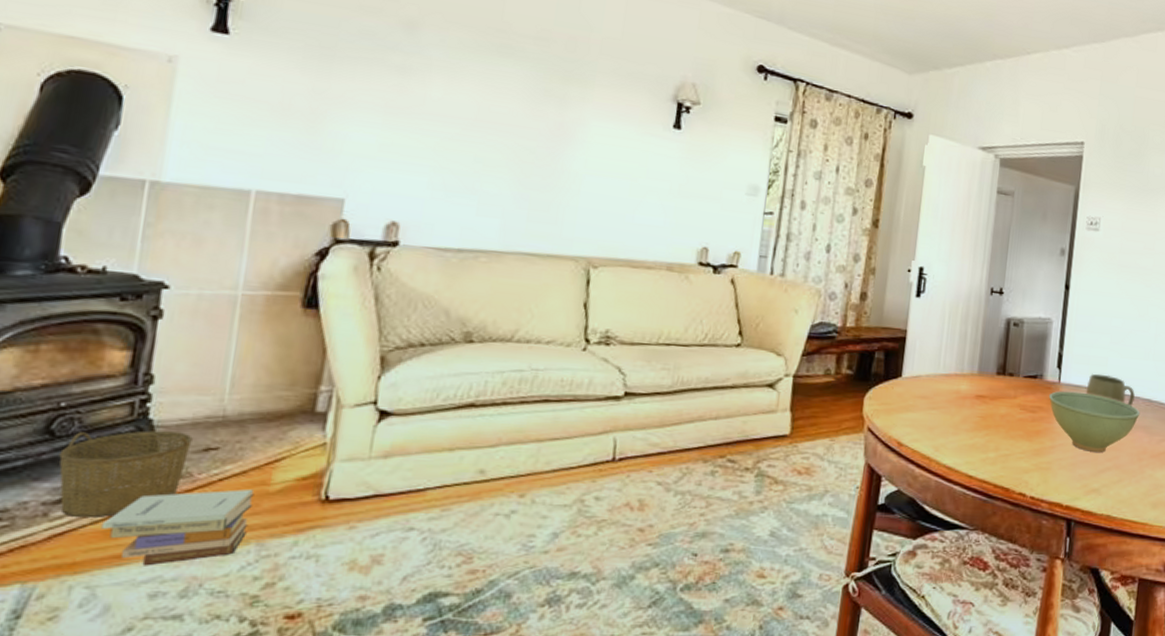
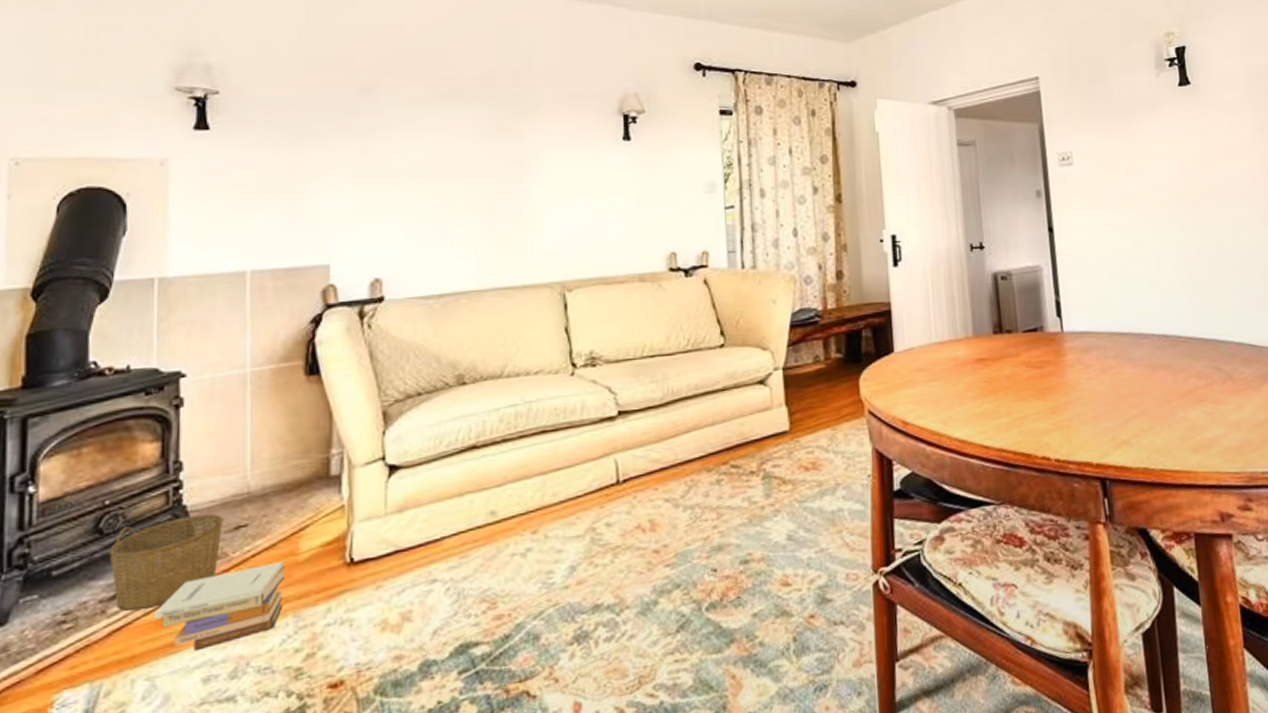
bowl: present [1048,391,1141,452] -> none [1053,338,1158,401]
mug: present [1085,373,1135,406] -> none [1093,315,1149,345]

